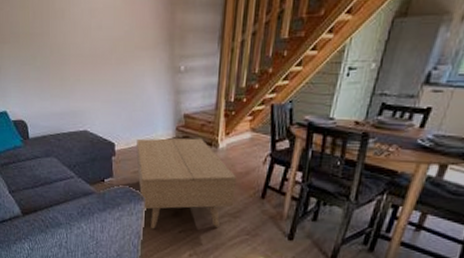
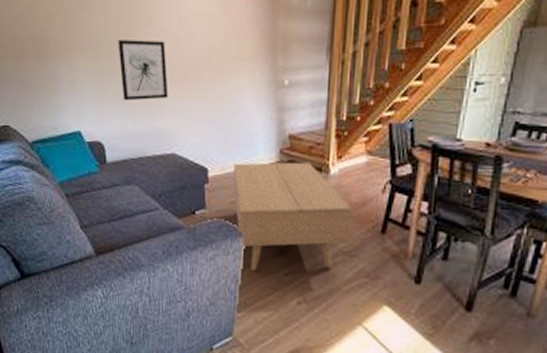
wall art: none [36,31,80,85] -> present [118,40,168,101]

